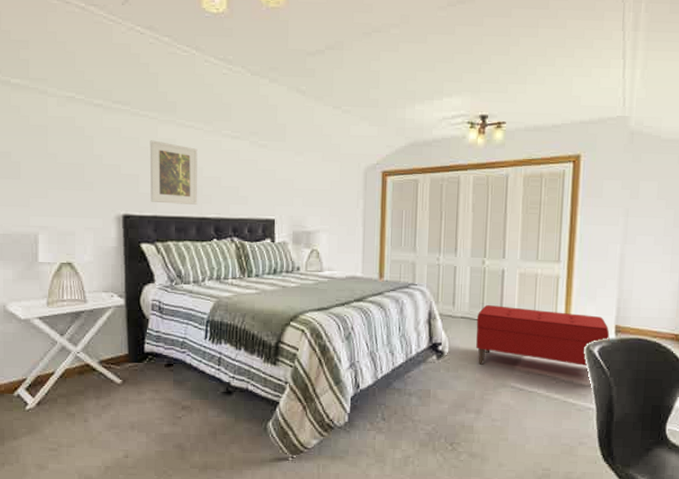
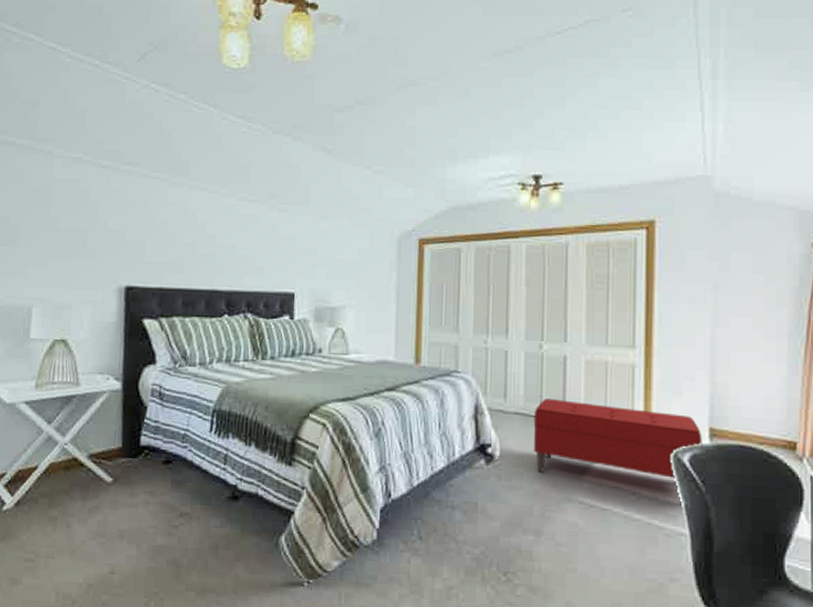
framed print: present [149,140,198,205] -> none [156,204,211,276]

